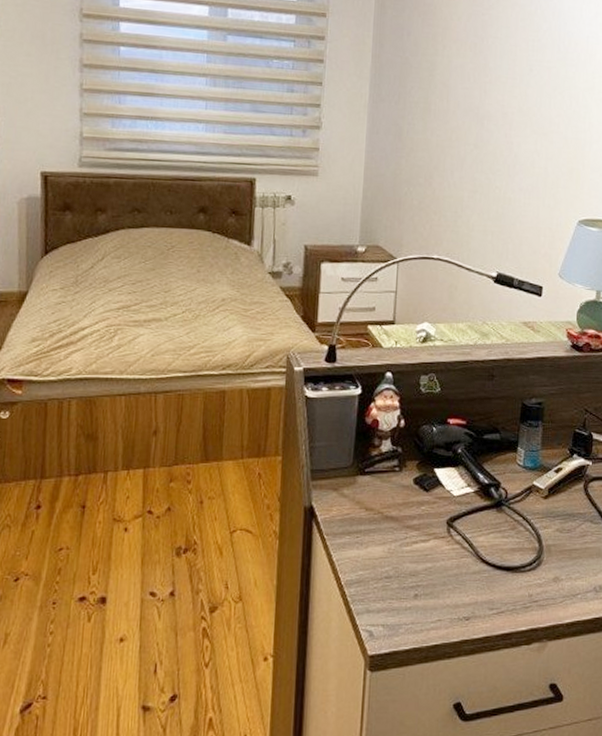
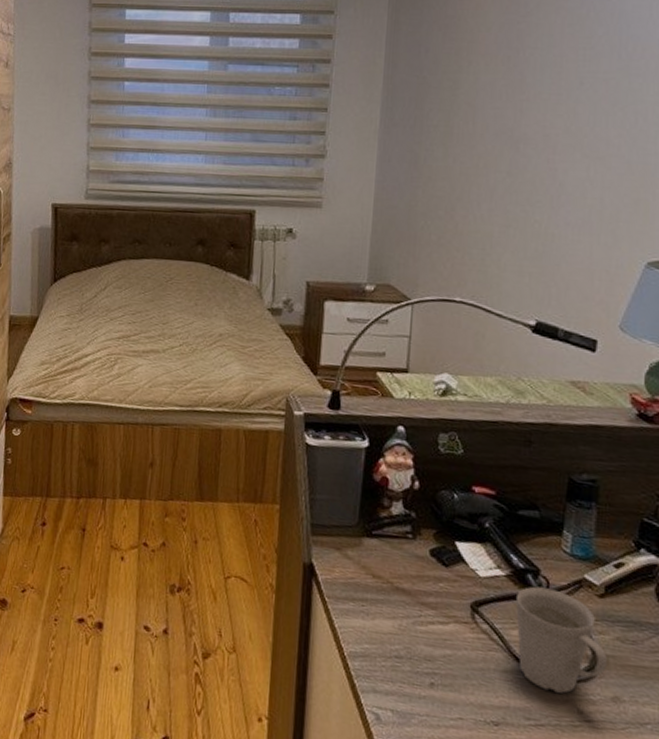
mug: none [482,497,550,582] -> present [516,586,607,694]

